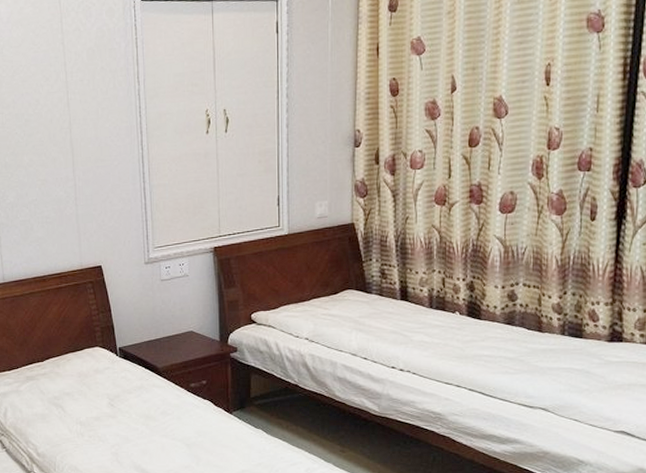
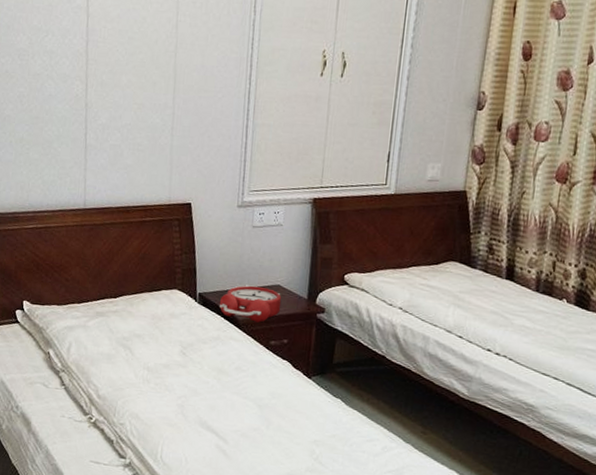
alarm clock: none [138,335,196,368] -> present [219,286,282,323]

